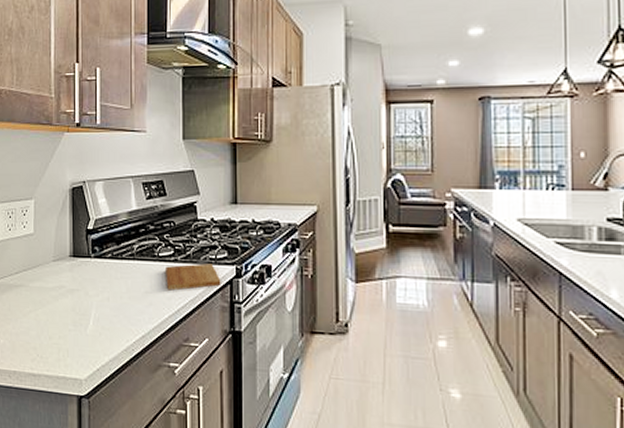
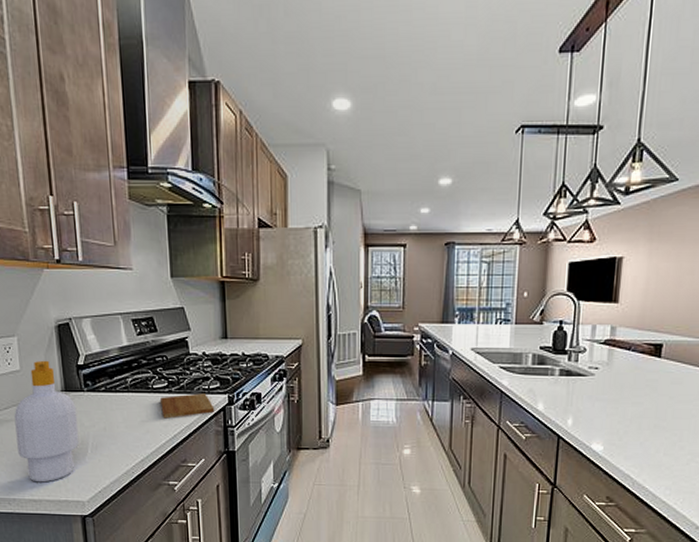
soap bottle: none [23,224,83,355] -> present [14,360,80,483]

